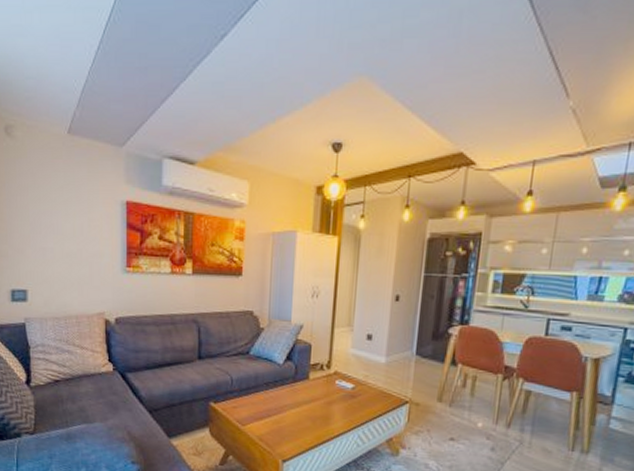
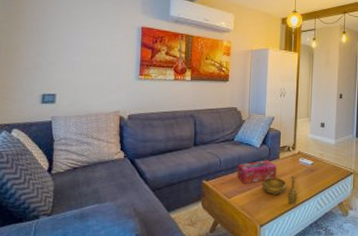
tissue box: none [253,380,306,409] -> present [237,160,277,184]
decorative bowl: none [285,402,333,438] -> present [262,176,298,205]

